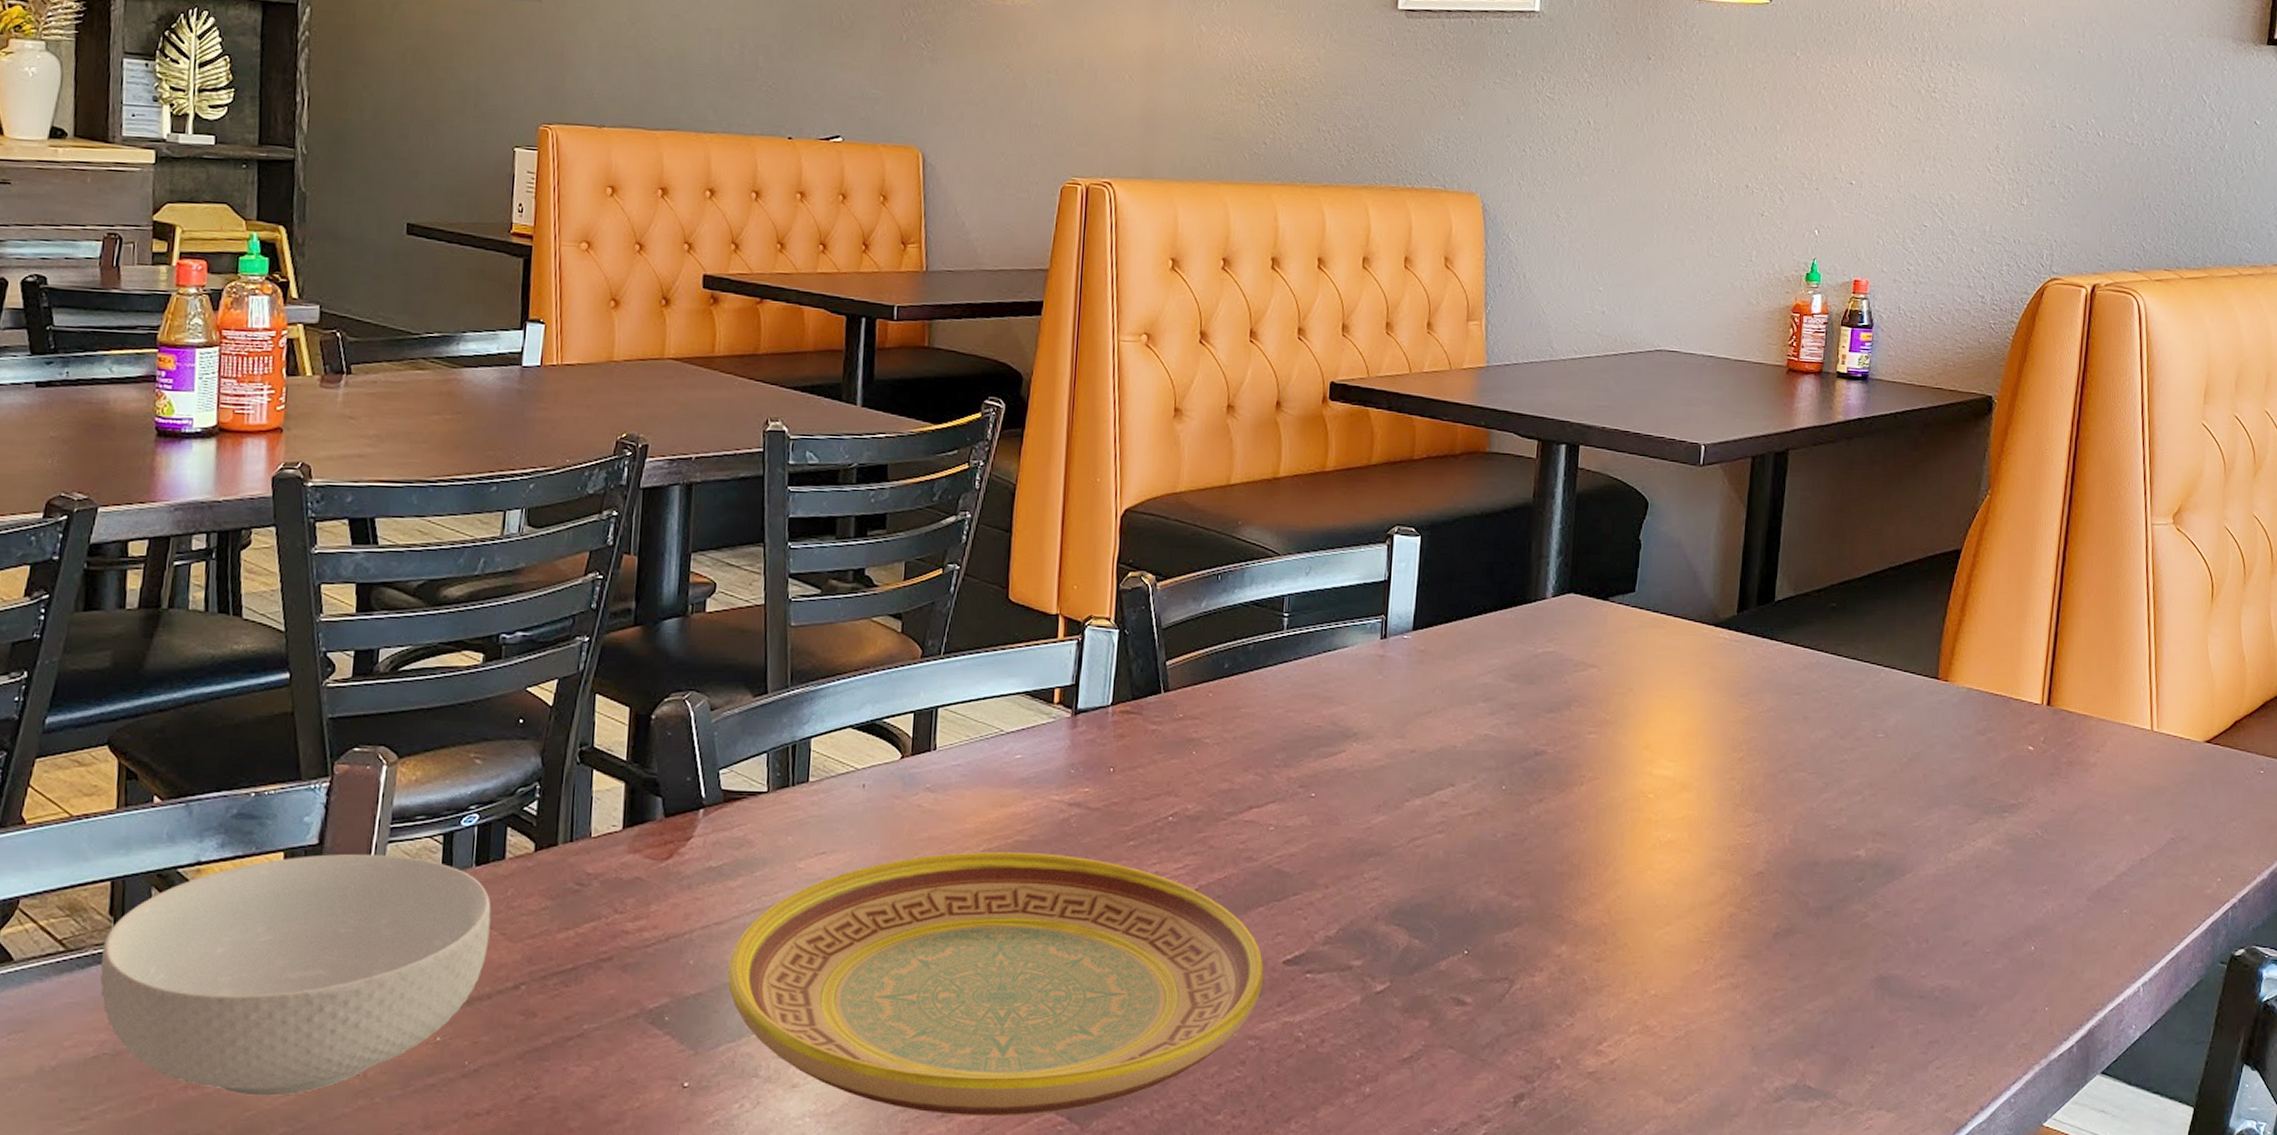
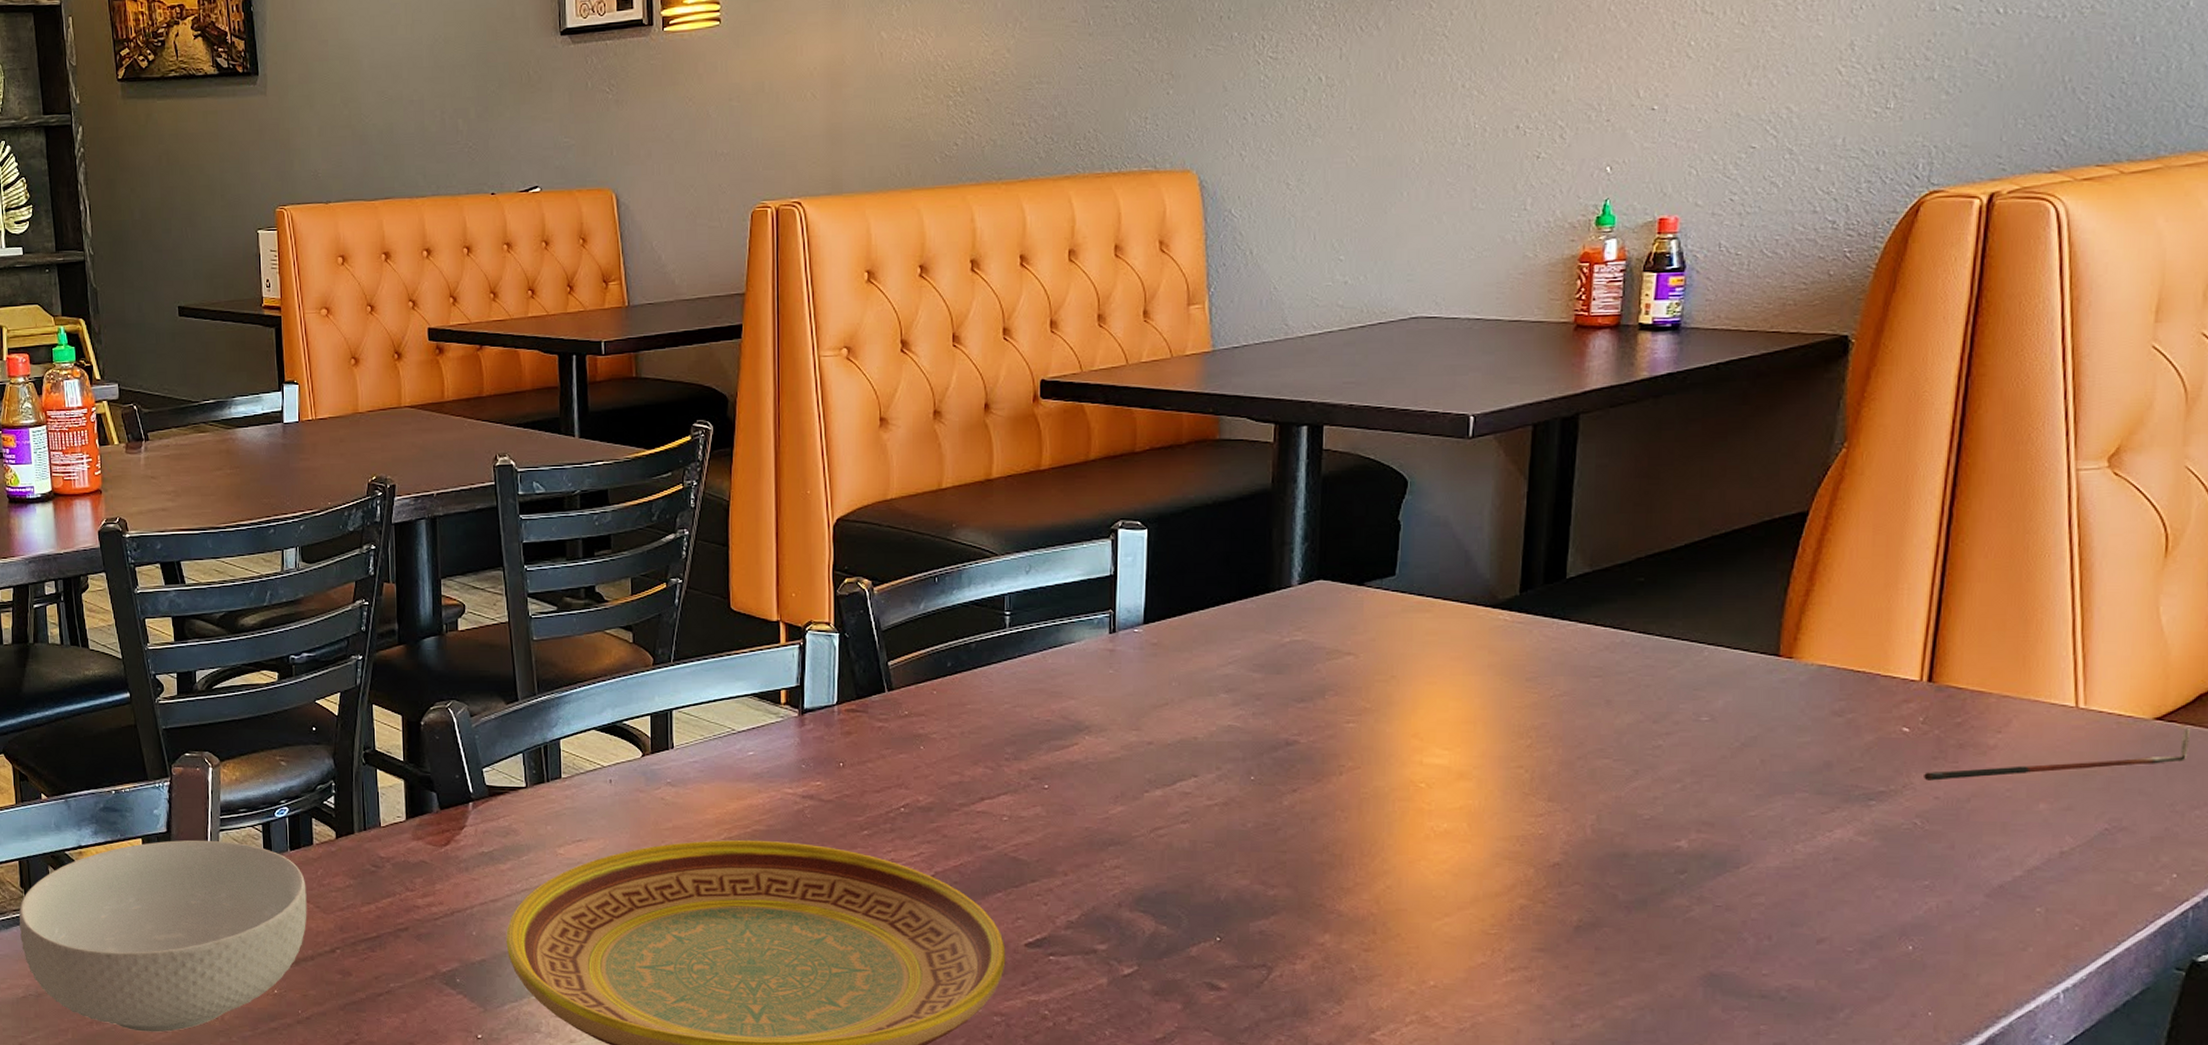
stirrer: none [2043,749,2230,795] -> present [1924,727,2191,781]

